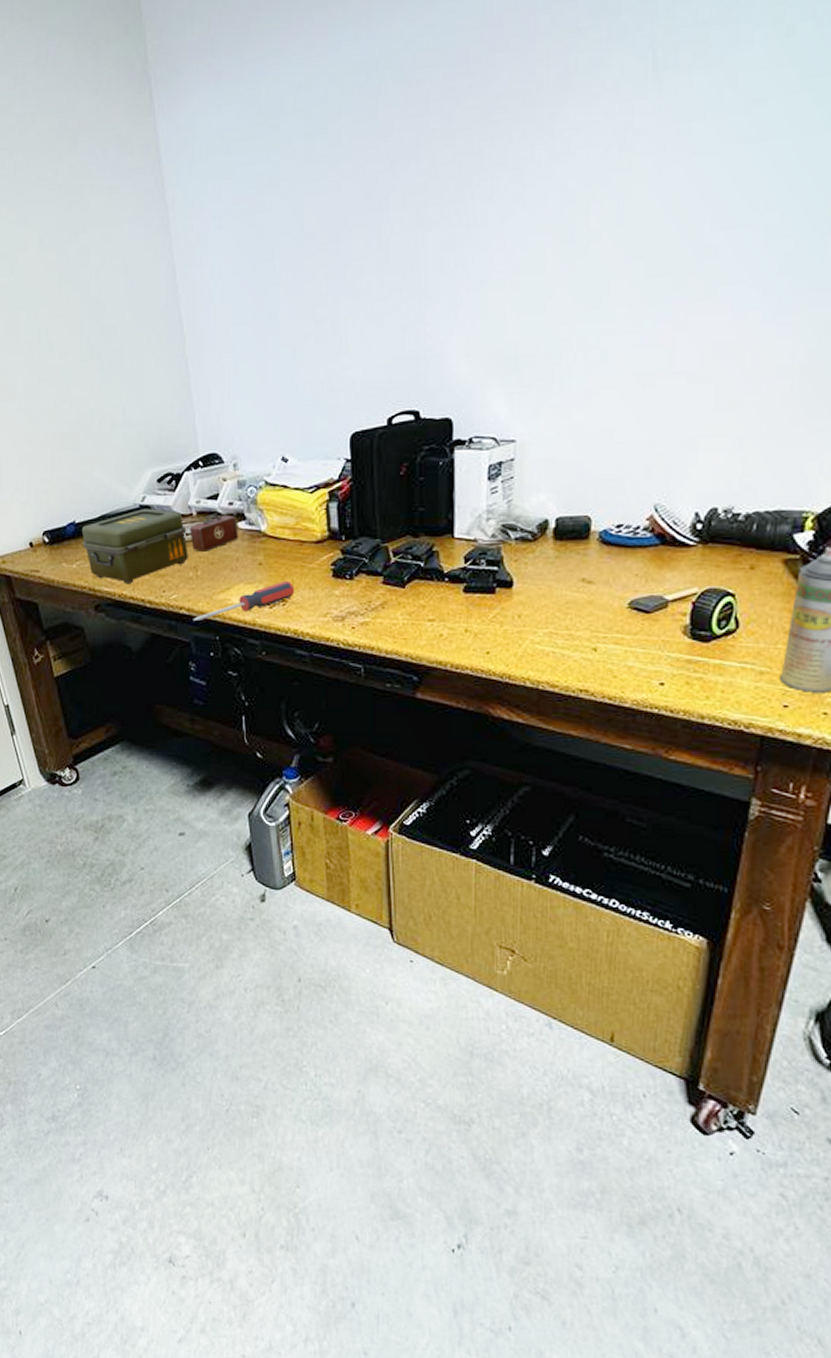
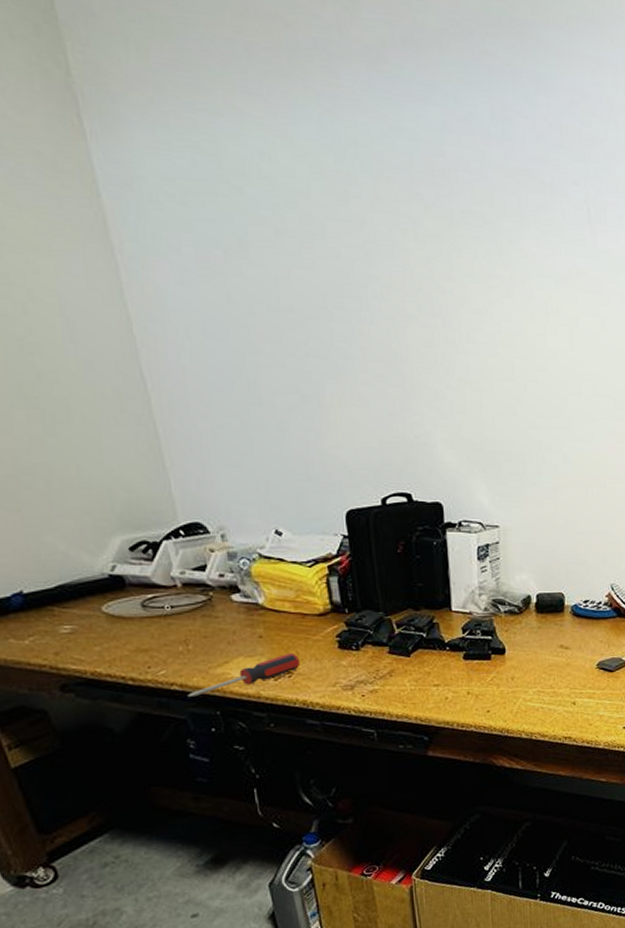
ammo box: present [81,509,239,585] -> none [32,579,234,661]

